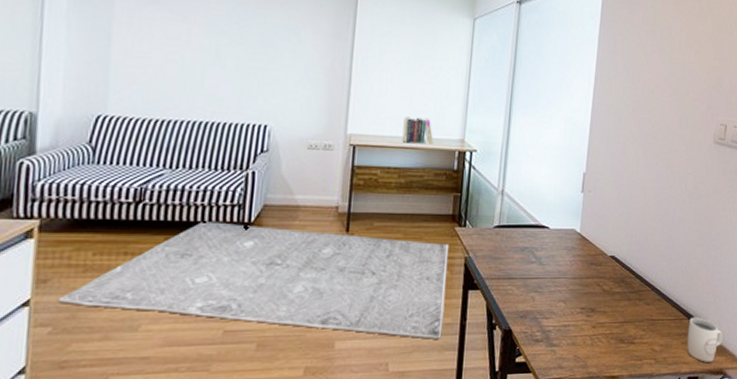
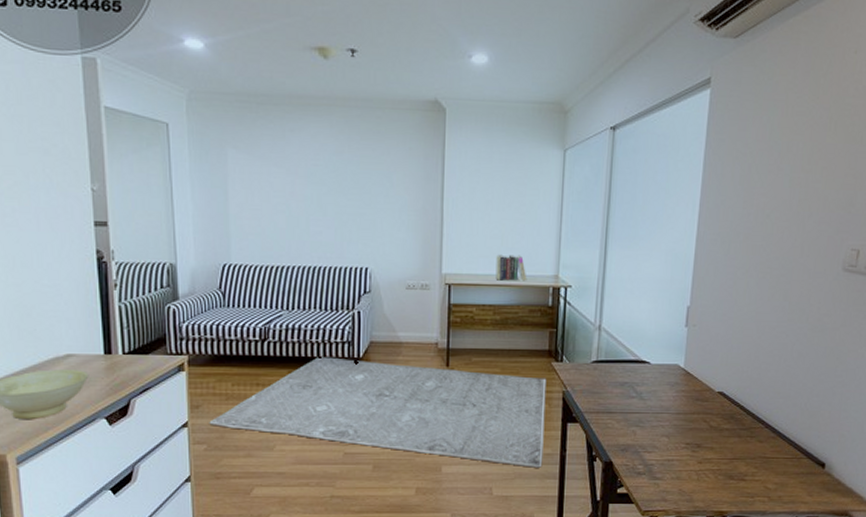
mug: present [687,317,723,362] -> none [806,456,849,503]

